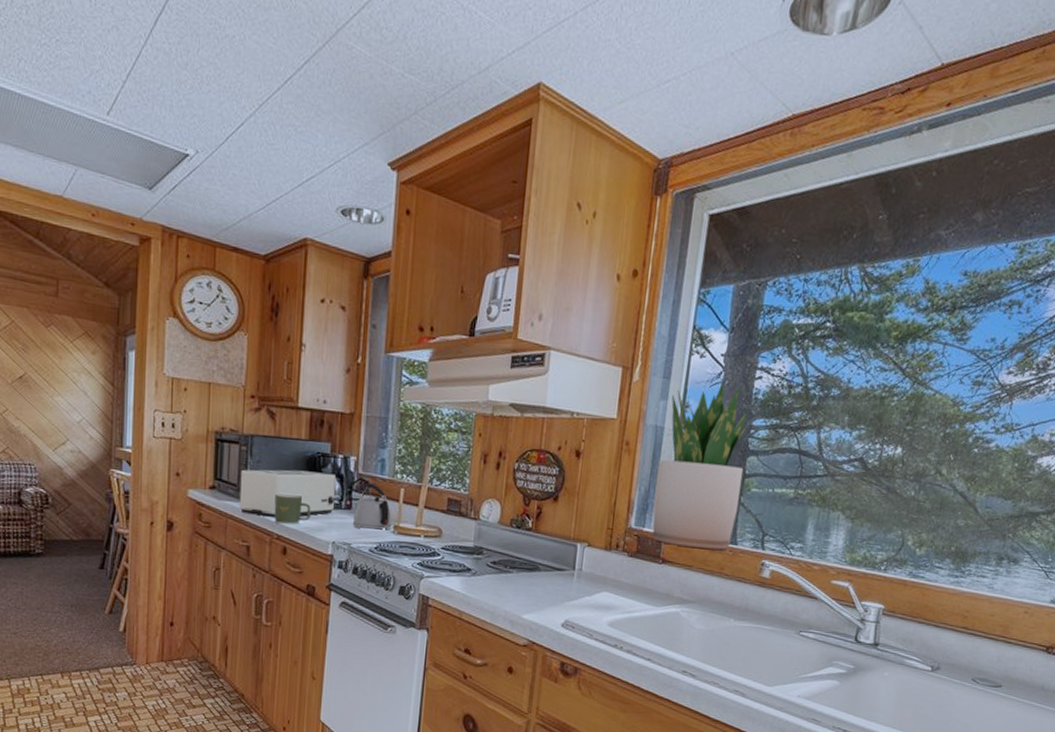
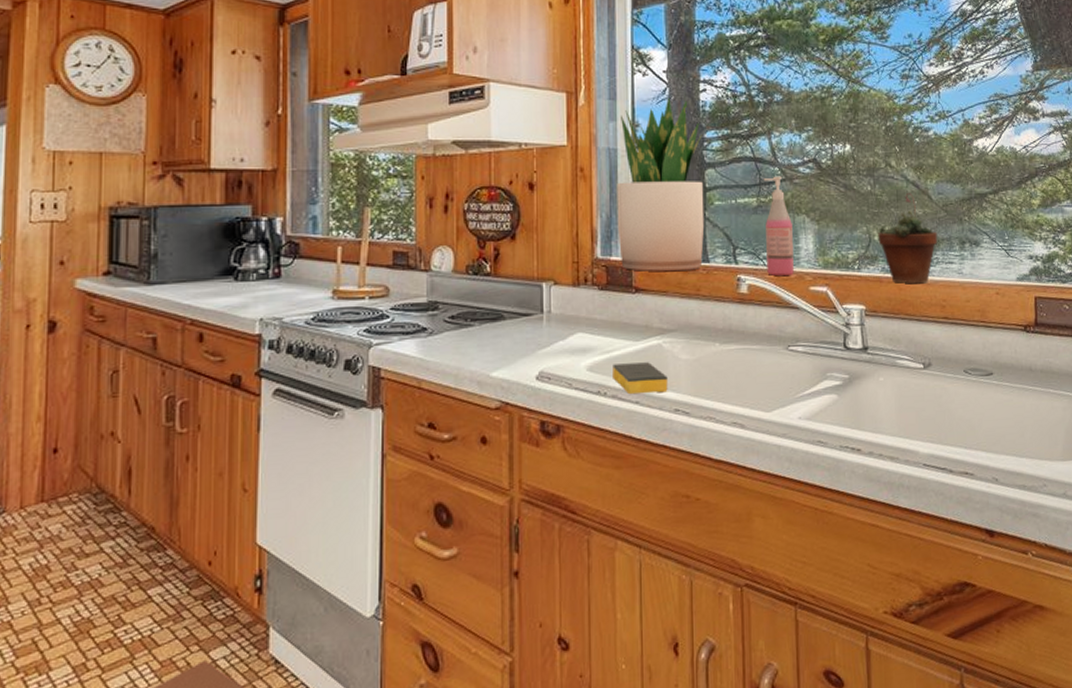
toaster: present [239,469,335,518] -> none [141,239,259,300]
mug: present [274,493,311,526] -> none [186,270,231,307]
kettle: present [352,483,392,530] -> none [282,245,329,298]
sponge: none [630,623,681,655] -> present [613,362,668,395]
soap dispenser: none [792,470,826,568] -> present [763,176,794,277]
succulent plant: none [911,503,976,593] -> present [878,193,938,284]

